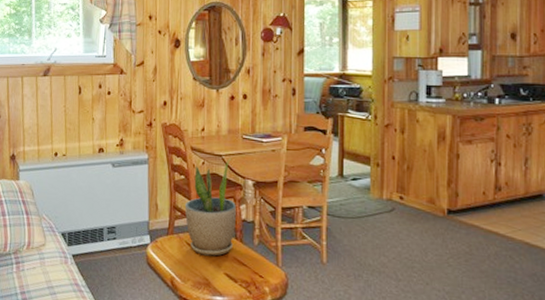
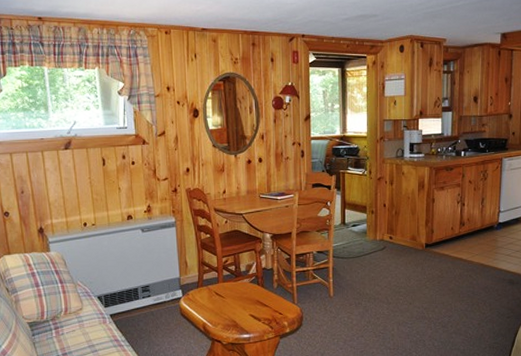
potted plant: present [184,158,236,256] -> none [211,215,257,302]

